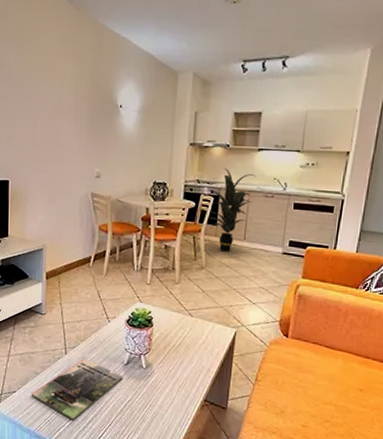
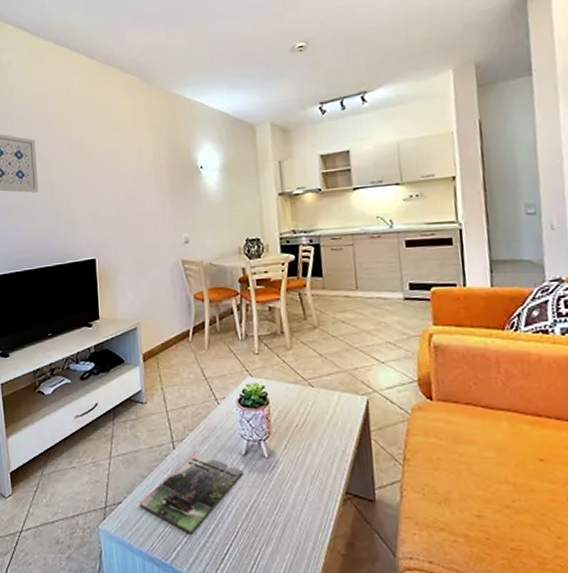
indoor plant: present [206,167,256,252] -> none [304,213,358,306]

